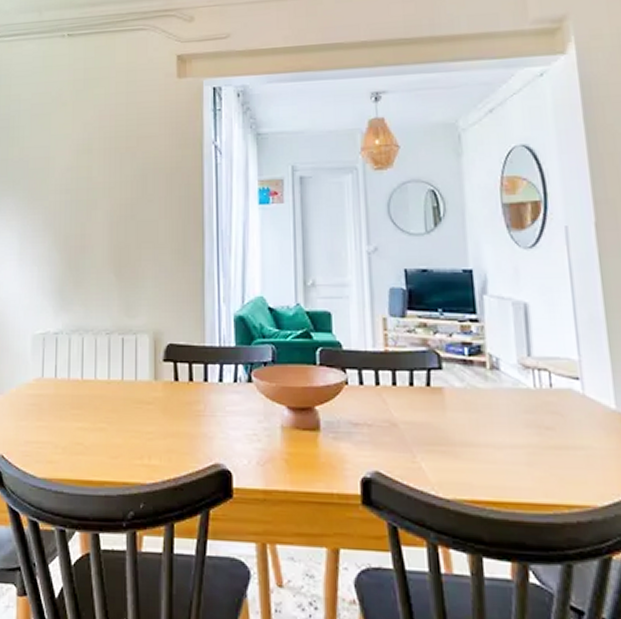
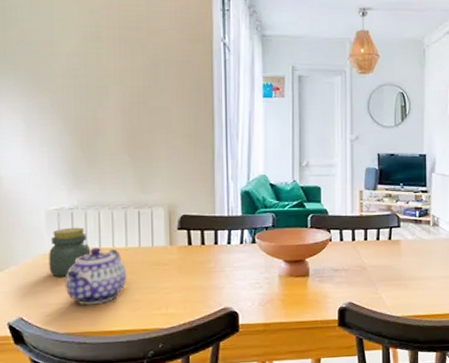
jar: none [32,354,73,411] -> present [49,227,91,277]
teapot: none [45,379,109,447] -> present [64,248,127,305]

